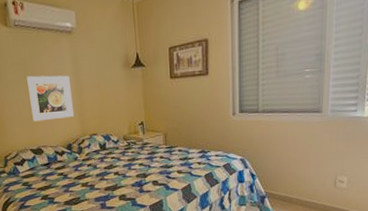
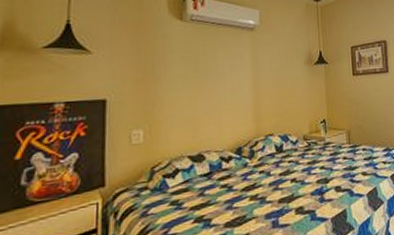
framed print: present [27,75,74,122] -> none [197,71,248,122]

